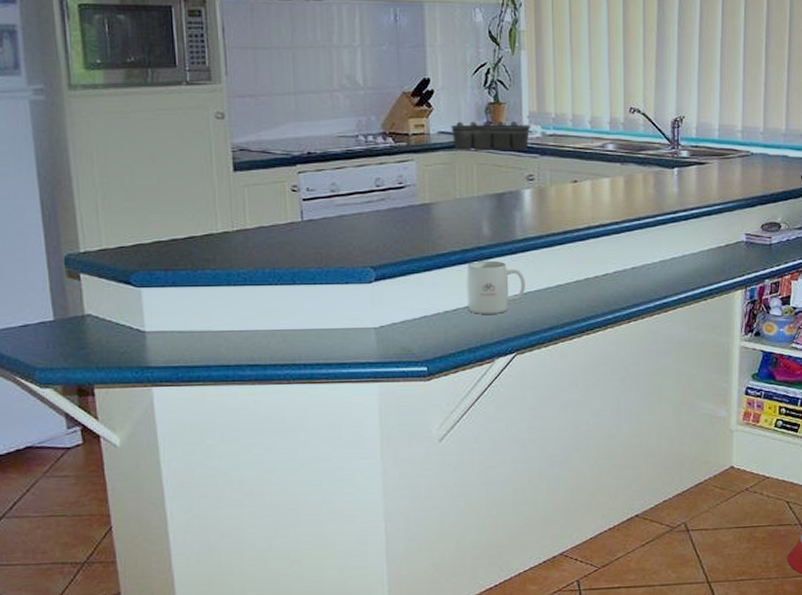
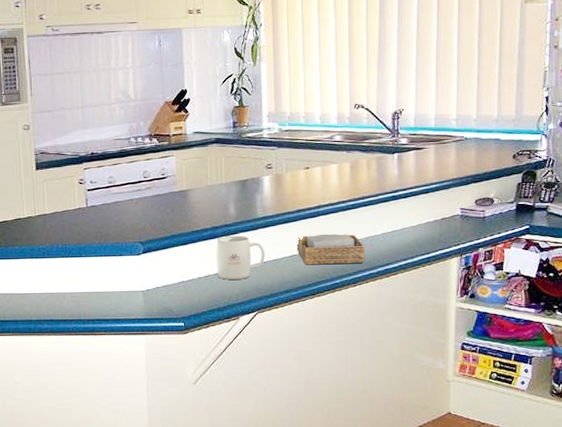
dish rack: present [451,121,531,152] -> none [203,121,270,147]
napkin holder: none [563,260,641,298] -> present [297,234,365,265]

